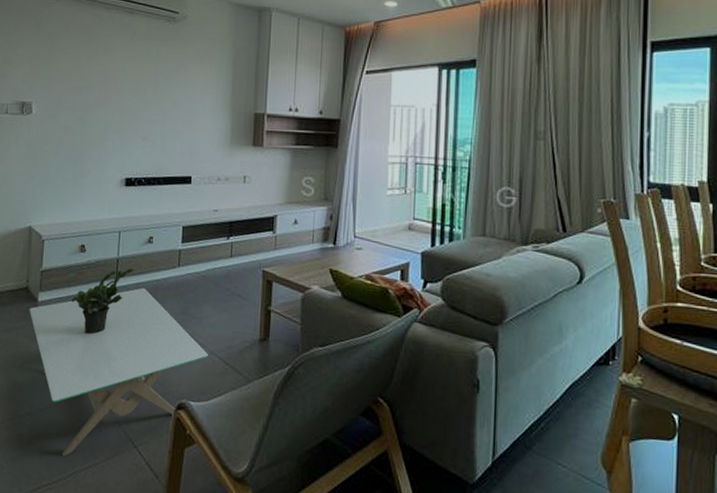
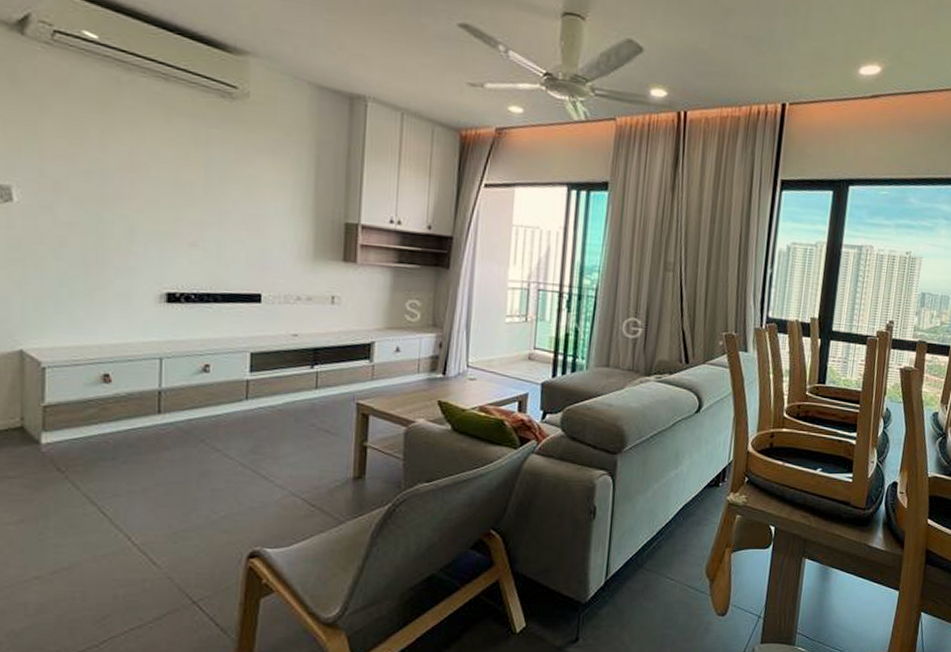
coffee table: present [29,287,208,456] -> none [27,424,288,622]
potted plant: present [71,268,133,335] -> none [92,401,183,481]

